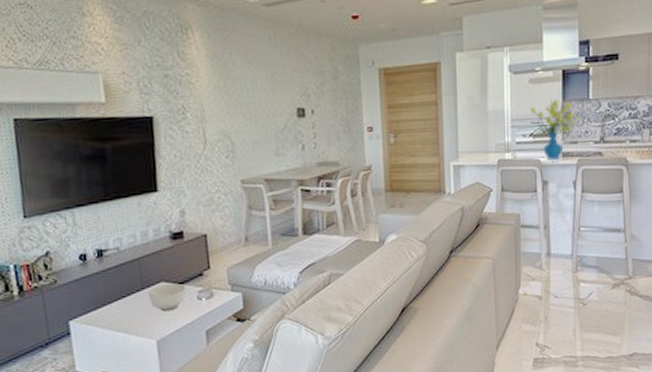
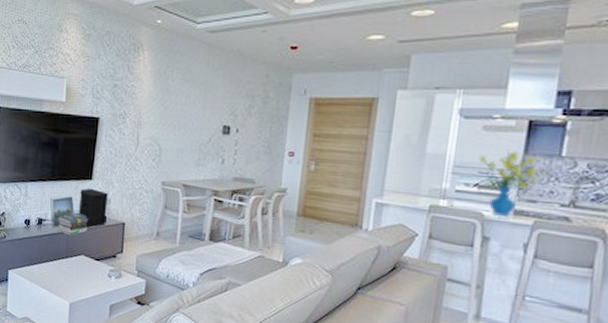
picture frame: none [107,216,142,258] -> present [49,196,74,228]
books: none [123,234,163,263] -> present [56,213,88,236]
speaker: none [145,201,183,250] -> present [78,188,108,229]
bowl: present [148,283,186,311] -> none [70,258,100,281]

